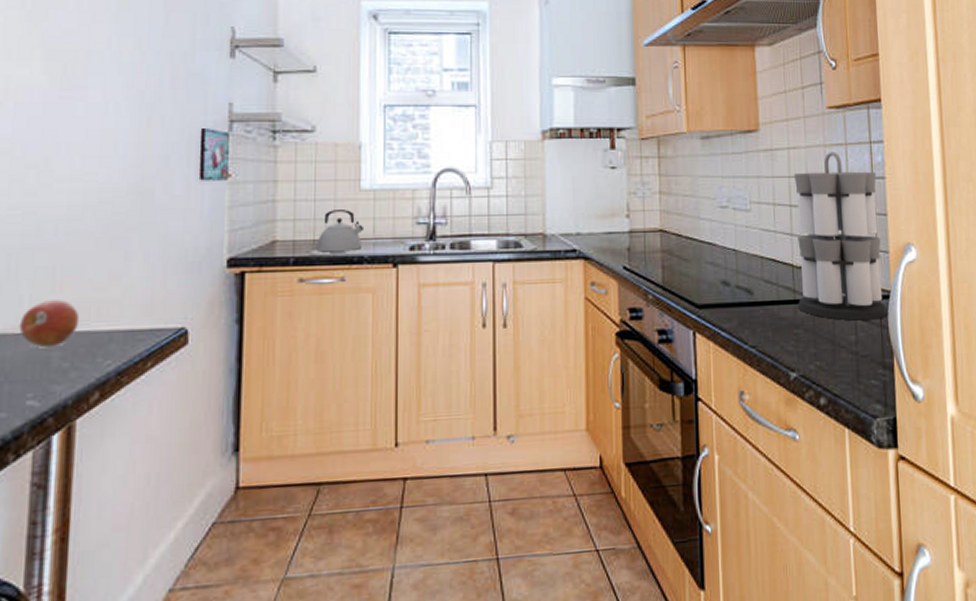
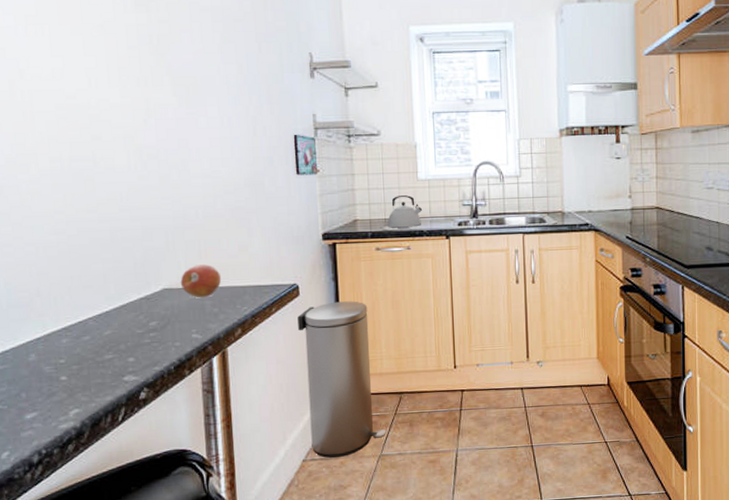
pedal bin: none [181,352,295,585] -> present [297,301,387,458]

